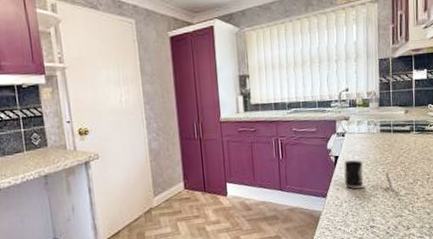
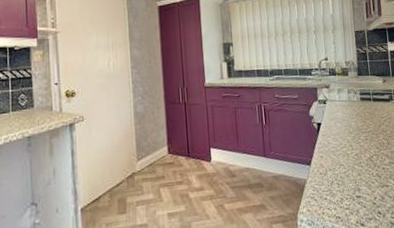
mug: present [343,160,397,190] -> none [326,127,380,159]

